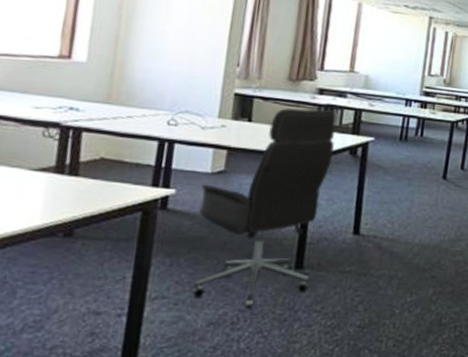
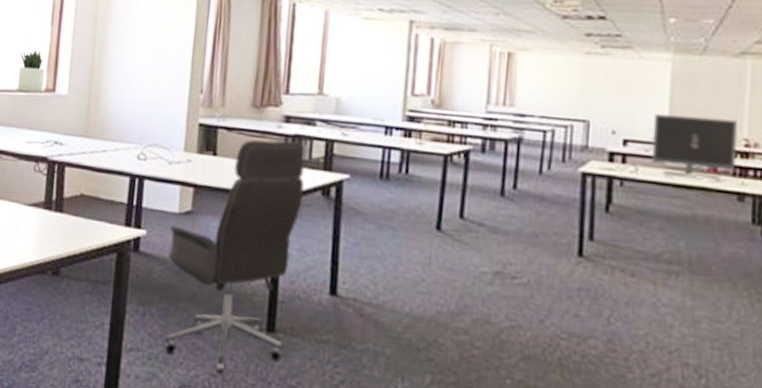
planter: none [18,15,58,60] -> present [14,49,44,94]

